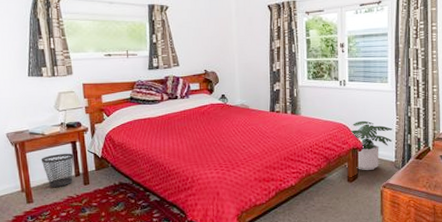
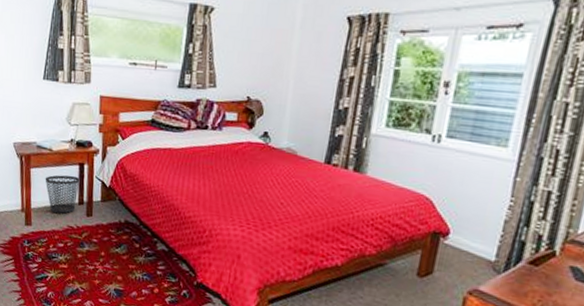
potted plant: present [350,120,393,170] -> none [433,195,502,267]

